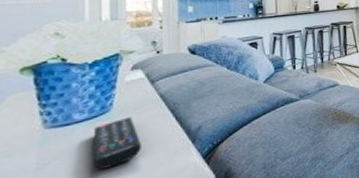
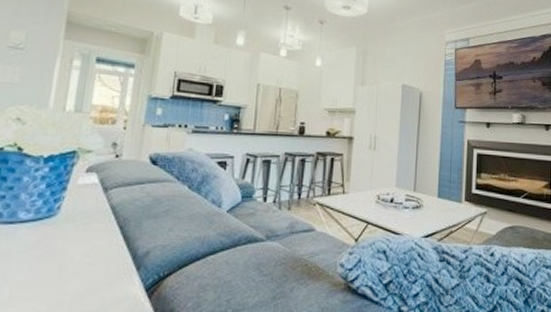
remote control: present [93,116,141,170] -> none [30,225,83,281]

